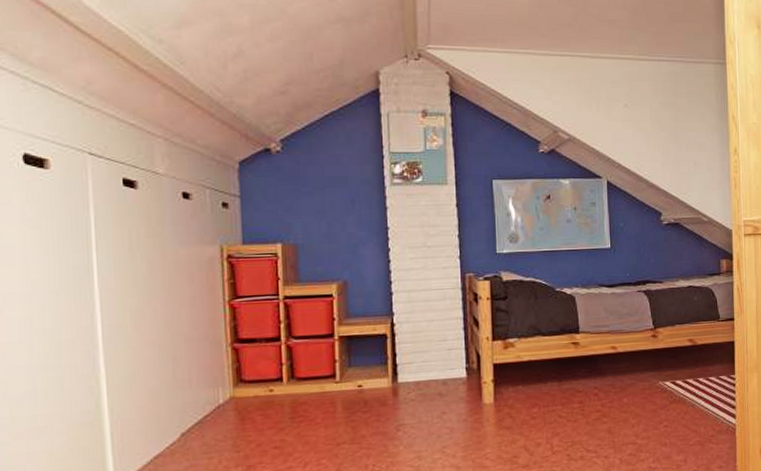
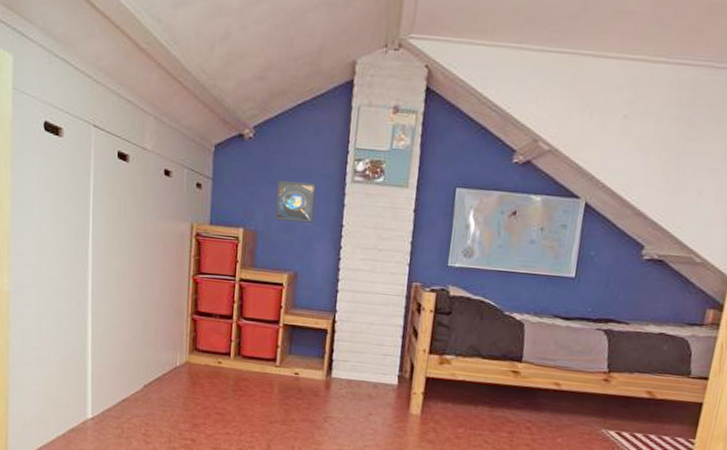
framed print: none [313,190,356,230] -> present [275,180,316,223]

